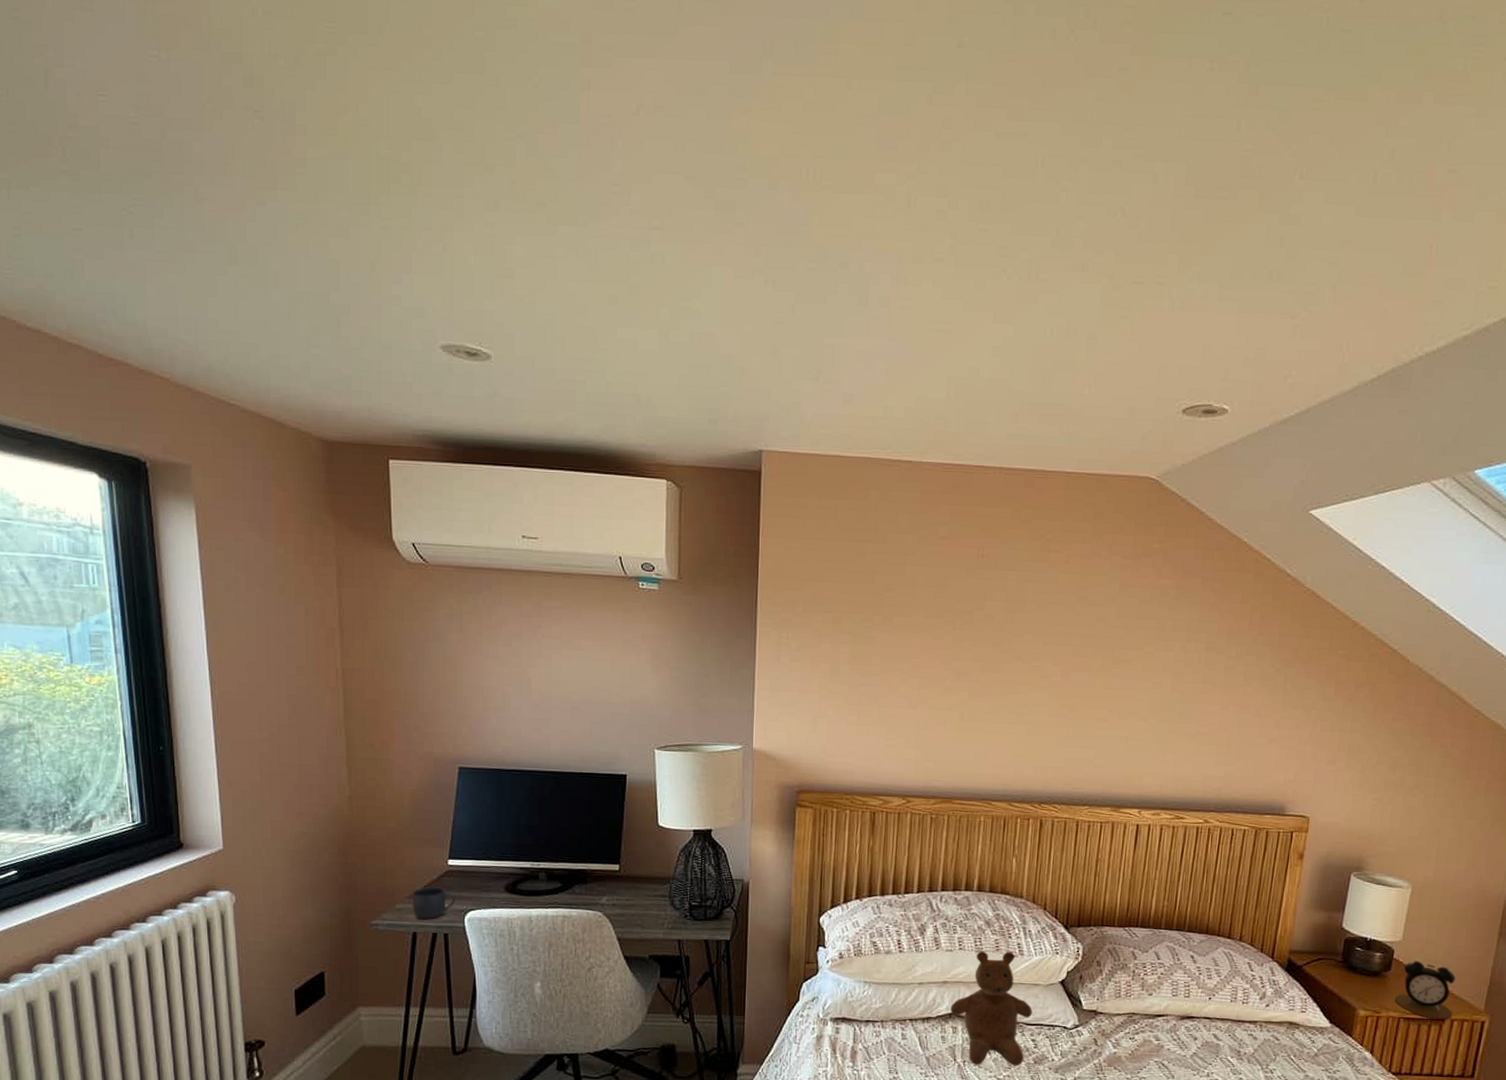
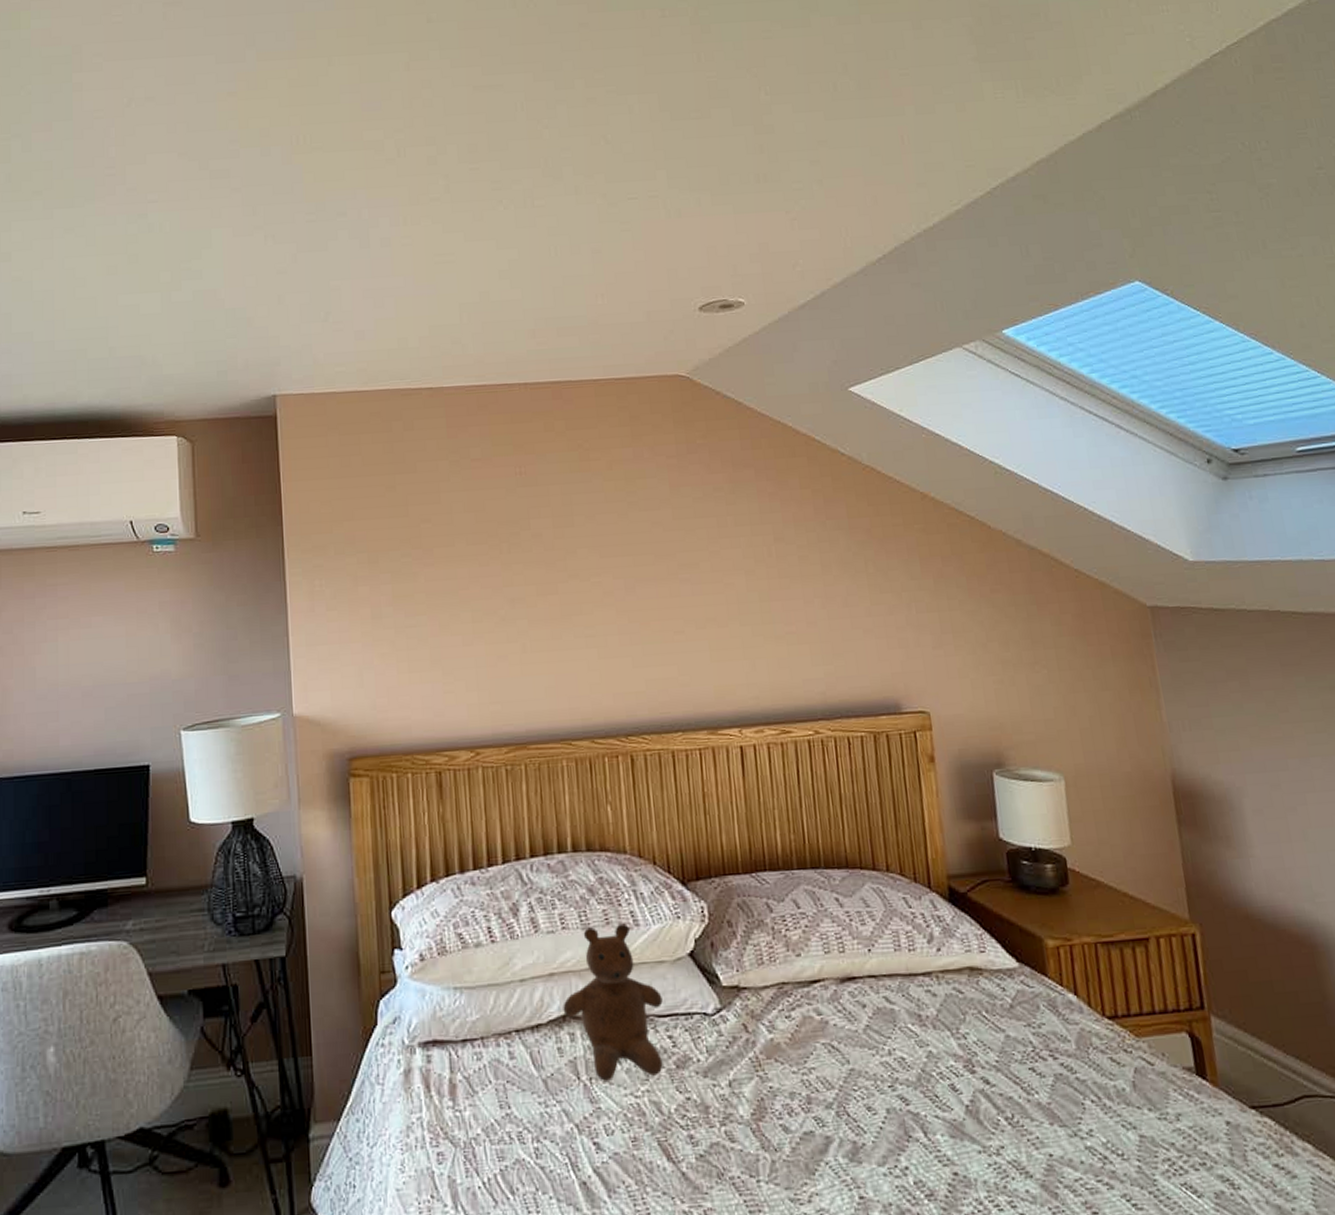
alarm clock: present [1394,958,1456,1020] -> none [1083,863,1155,939]

